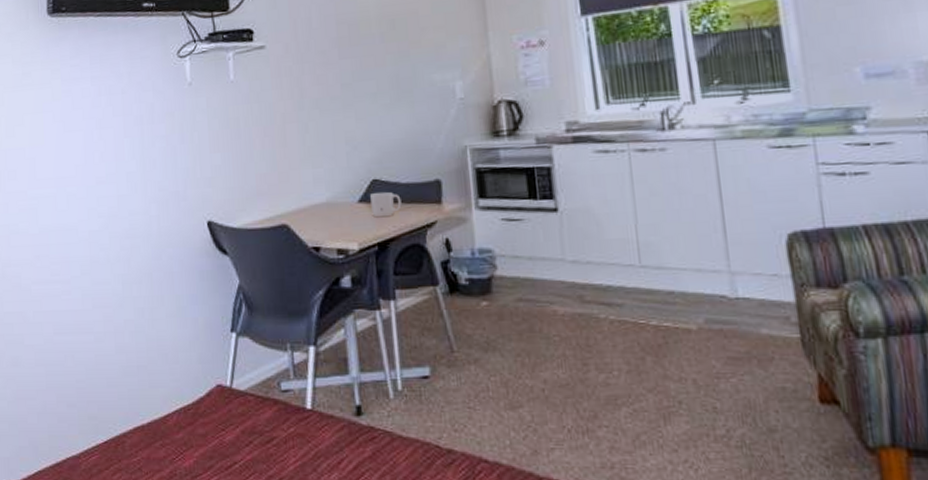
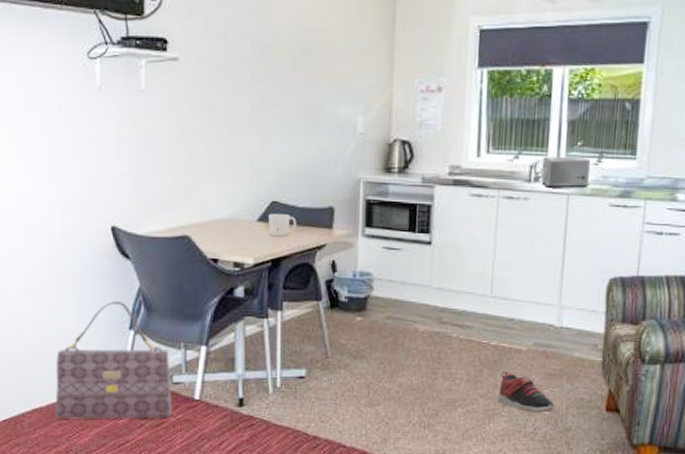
handbag: none [157,300,283,437] -> present [55,300,172,419]
shoe: none [669,357,749,409] -> present [497,371,555,413]
toaster: none [674,95,738,136] -> present [541,156,591,189]

